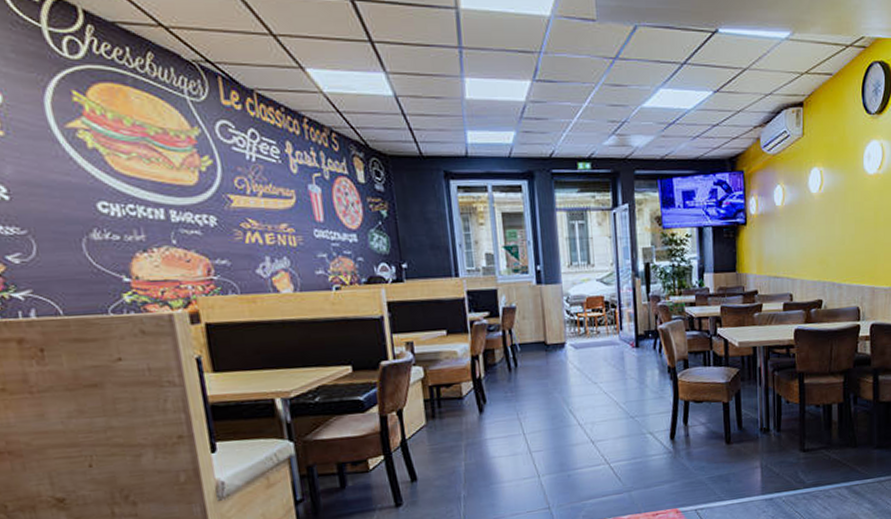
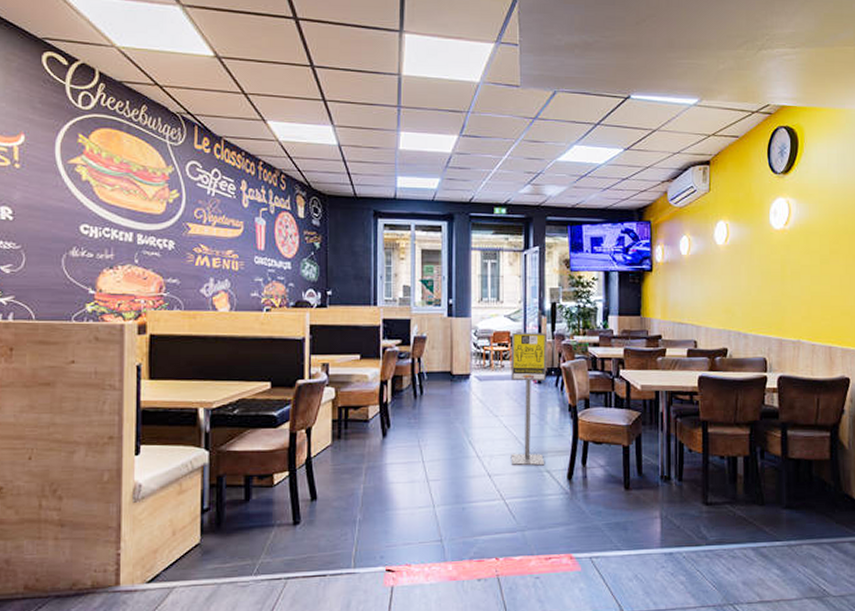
sign stand: none [605,295,646,430] -> present [510,332,547,466]

